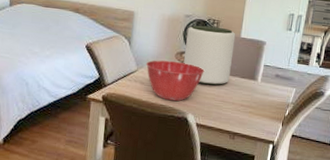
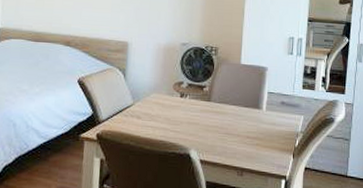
mixing bowl: present [146,60,205,101] -> none [143,92,205,136]
plant pot: present [184,25,236,86] -> none [183,53,236,117]

